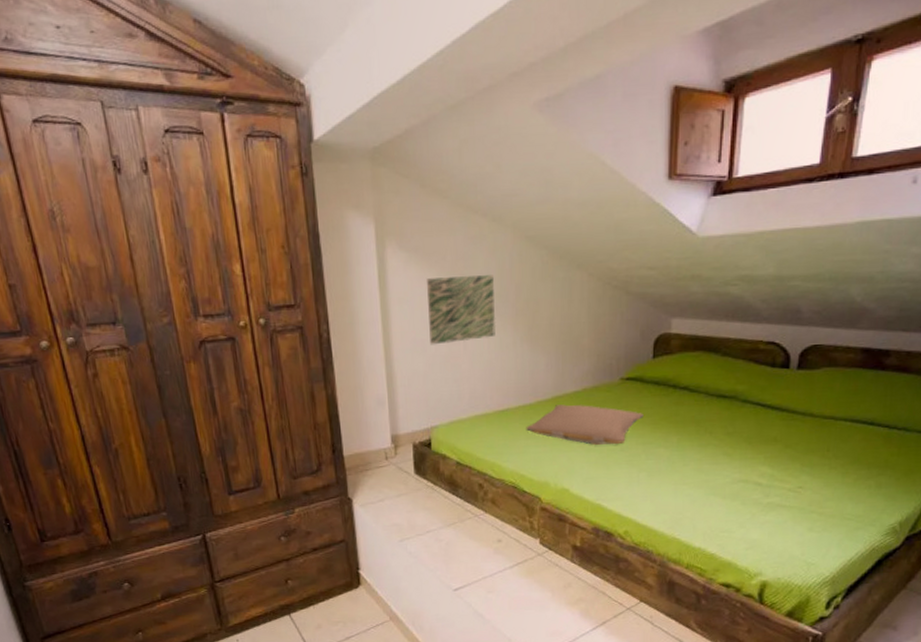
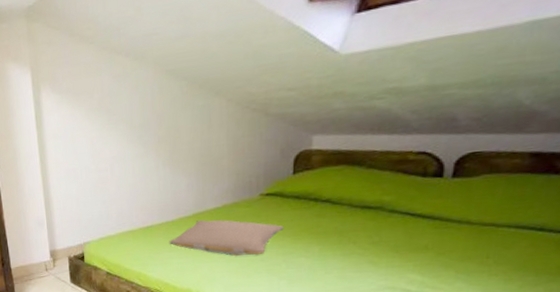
wall art: present [427,275,496,345] -> none [77,108,140,173]

